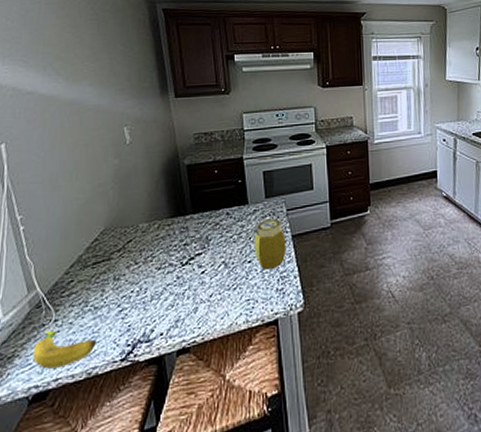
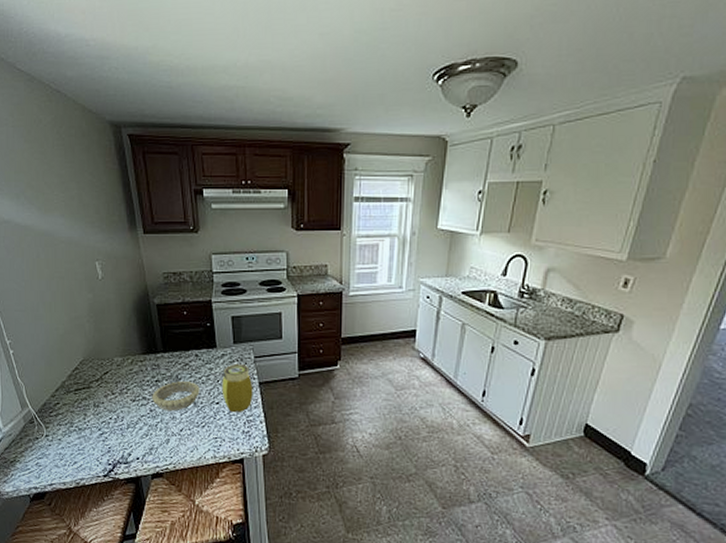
banana: present [33,330,98,369] -> none [31,443,83,476]
decorative bowl: none [179,241,231,276] -> present [152,380,200,411]

